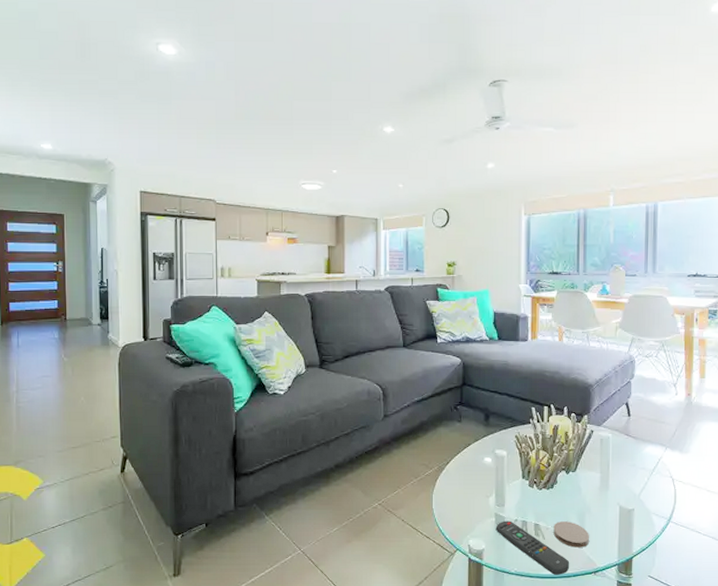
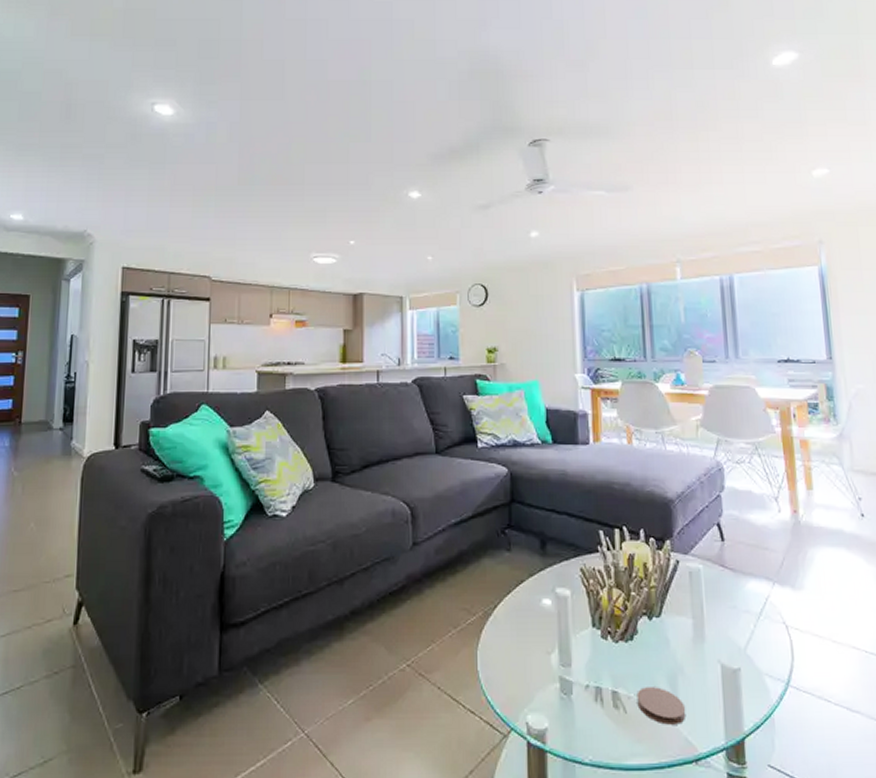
remote control: present [496,521,570,576] -> none [562,687,663,767]

